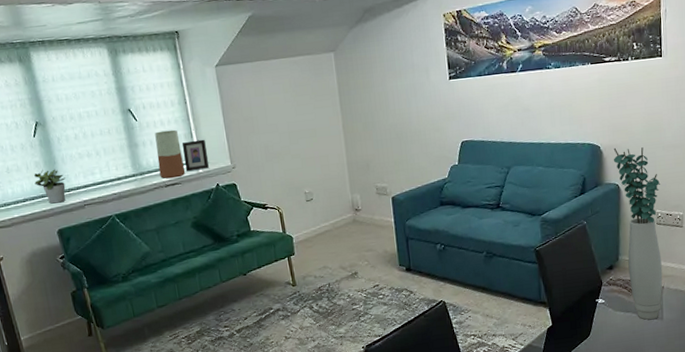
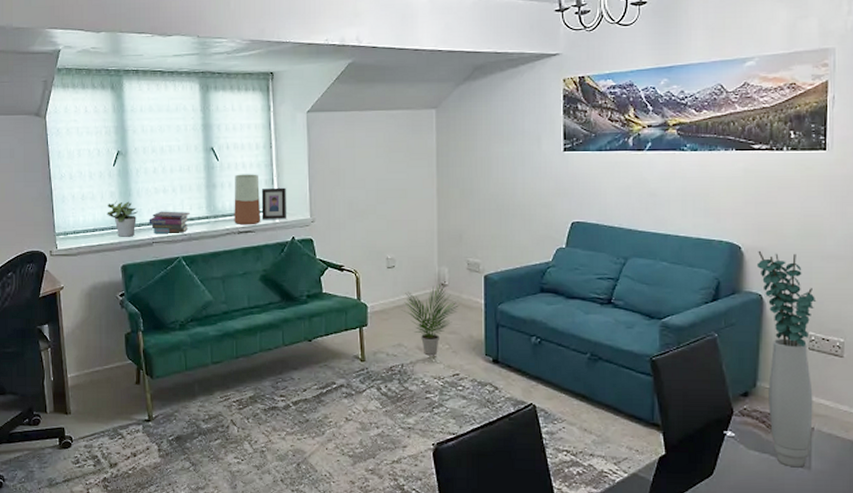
books: none [77,172,117,196] -> present [149,211,190,233]
potted plant: none [323,209,373,273] -> present [401,284,459,356]

